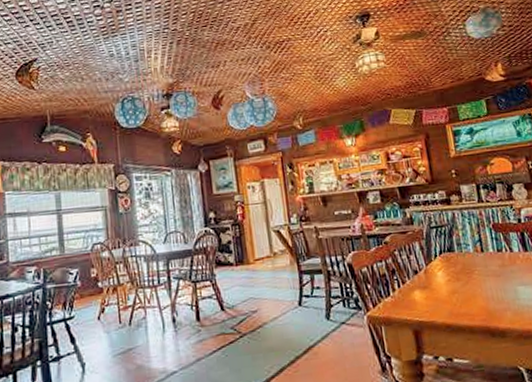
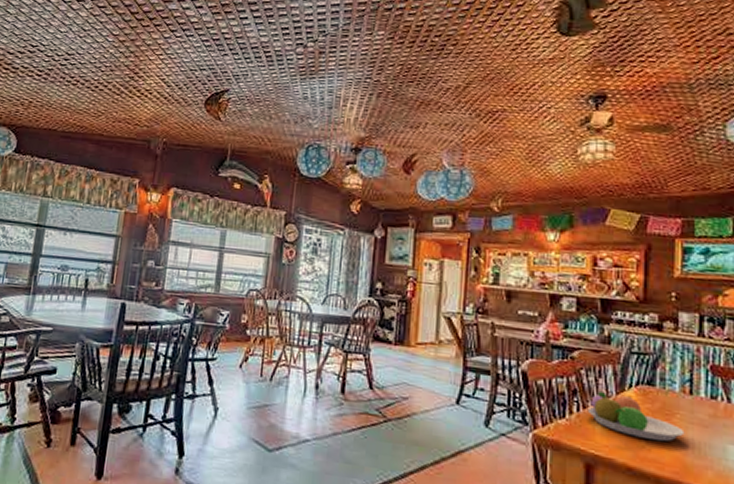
fruit bowl: none [405,264,484,298] -> present [587,392,685,442]

